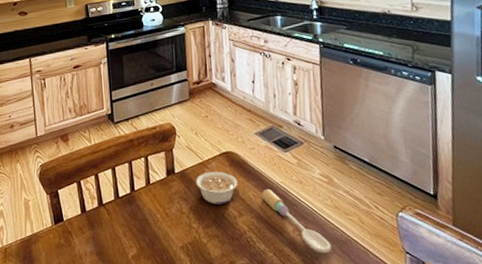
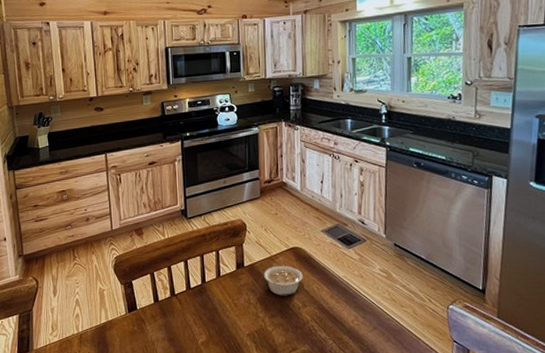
spoon: present [261,188,332,254] -> none [324,282,387,342]

